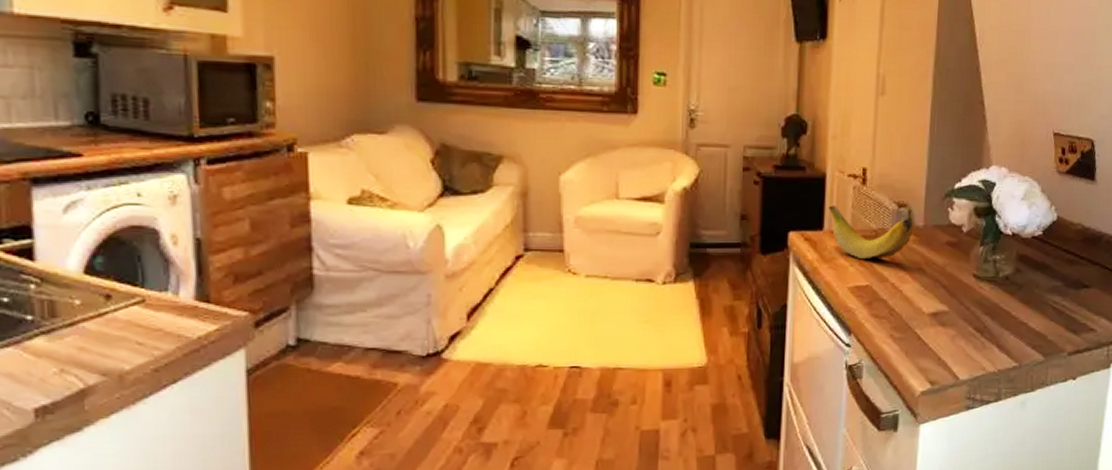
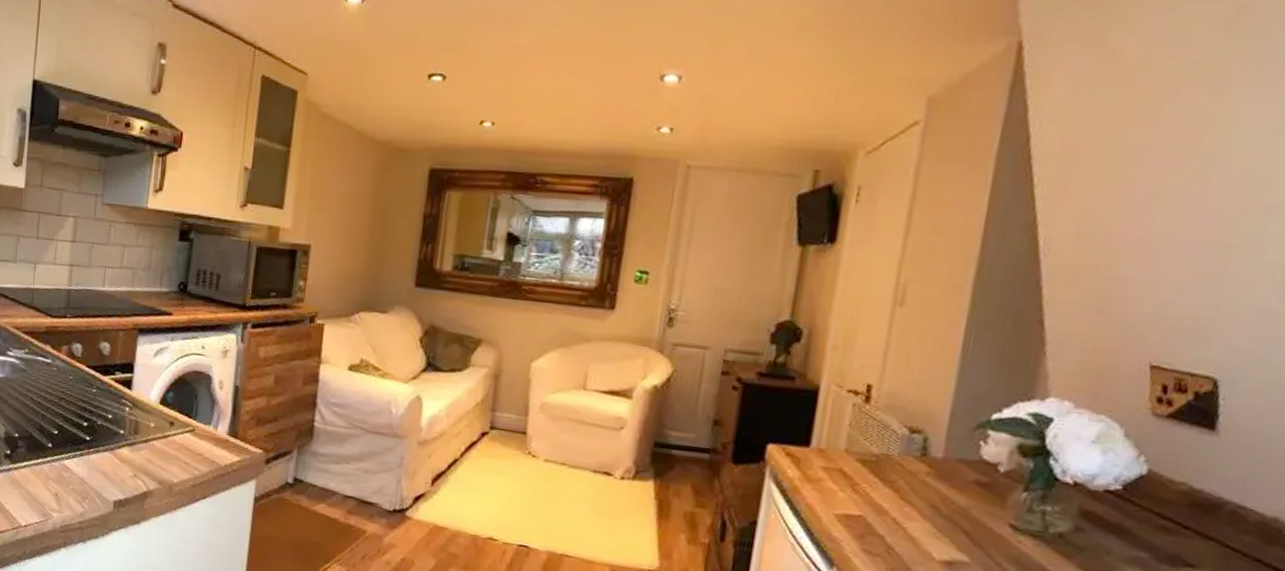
fruit: present [829,205,914,260] -> none [819,421,929,488]

